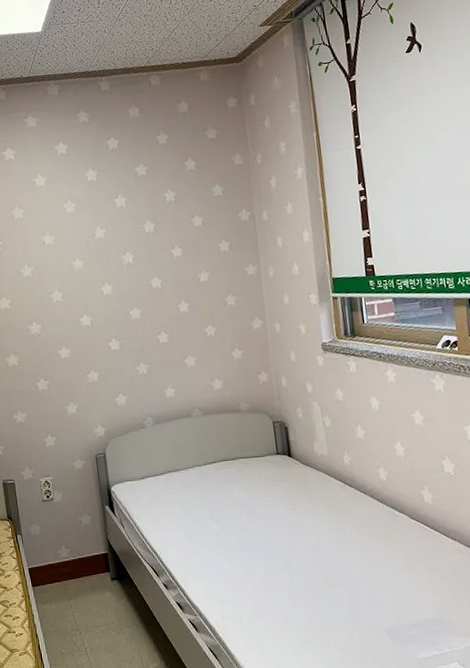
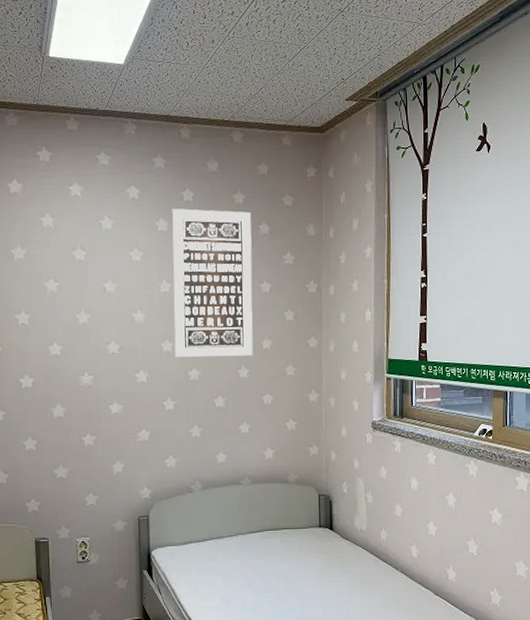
wall art: none [99,150,191,299] -> present [172,208,253,357]

